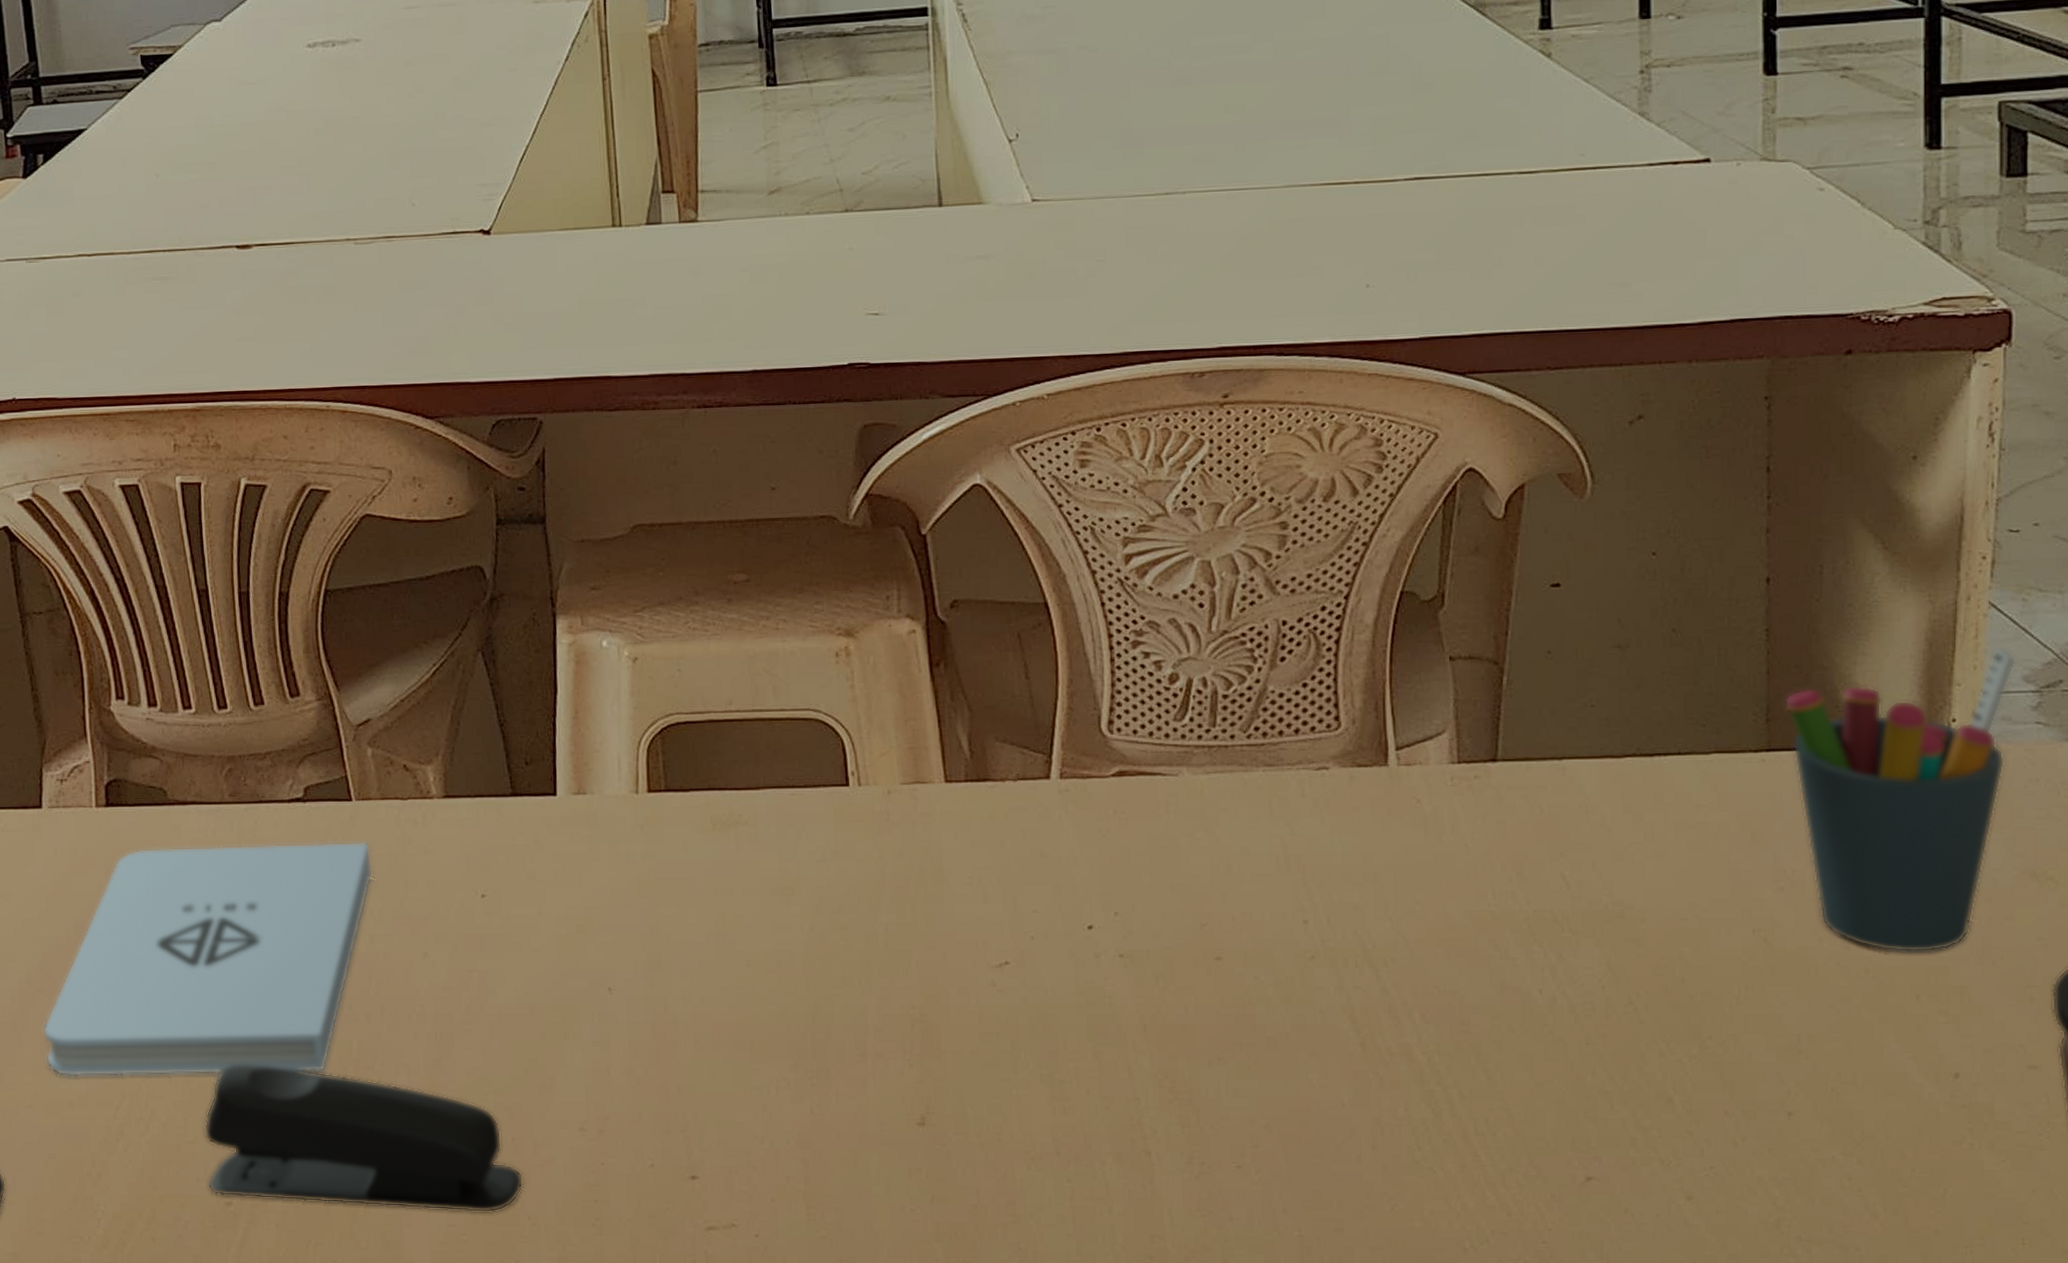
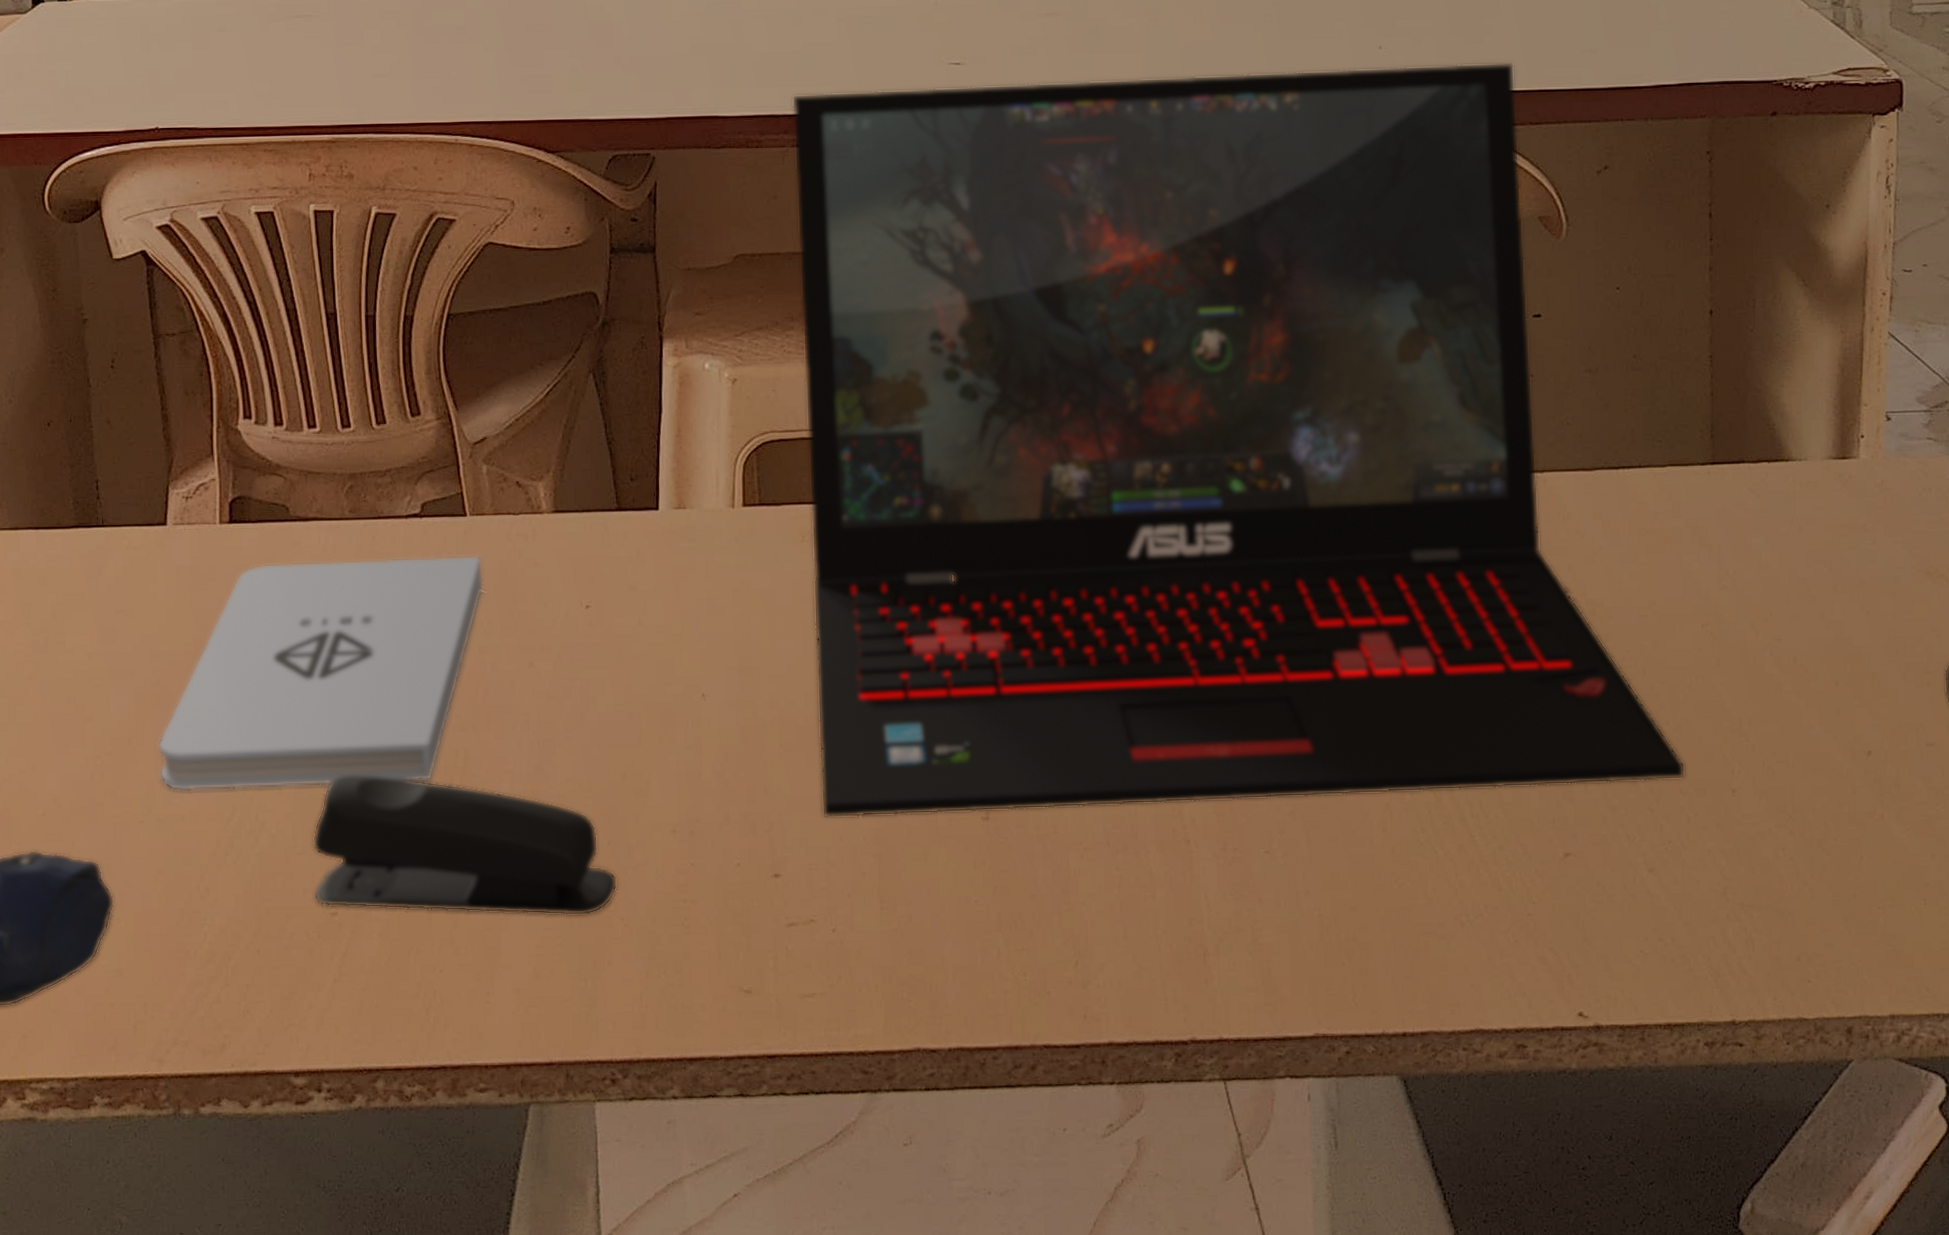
laptop: none [691,299,1732,1120] -> present [791,62,1686,818]
pen holder: present [1783,646,2017,953] -> none [1725,371,1912,643]

